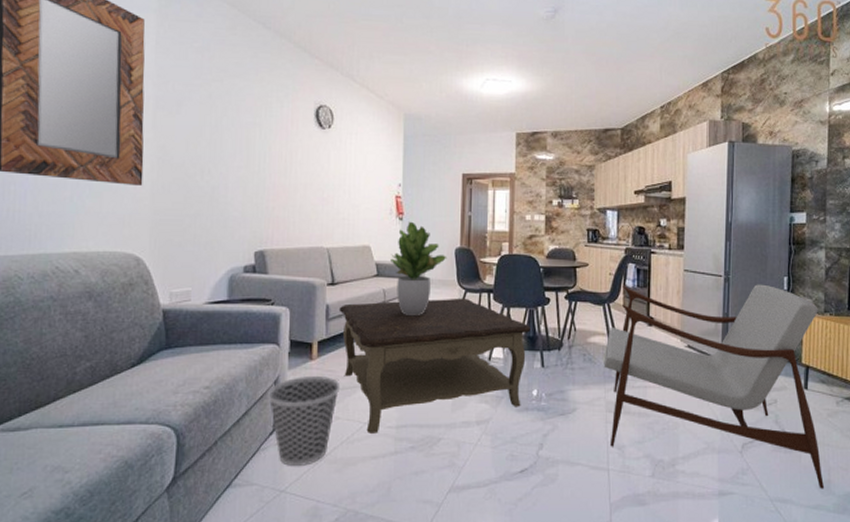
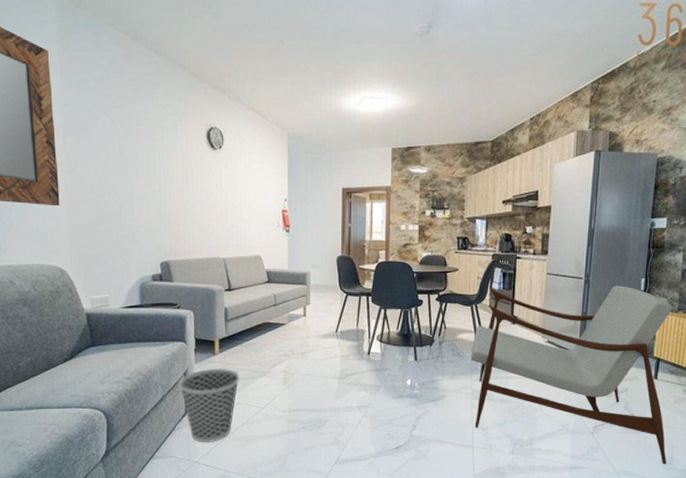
coffee table: present [339,298,530,434] -> none [236,301,405,416]
potted plant: present [391,221,447,315] -> none [279,233,330,316]

